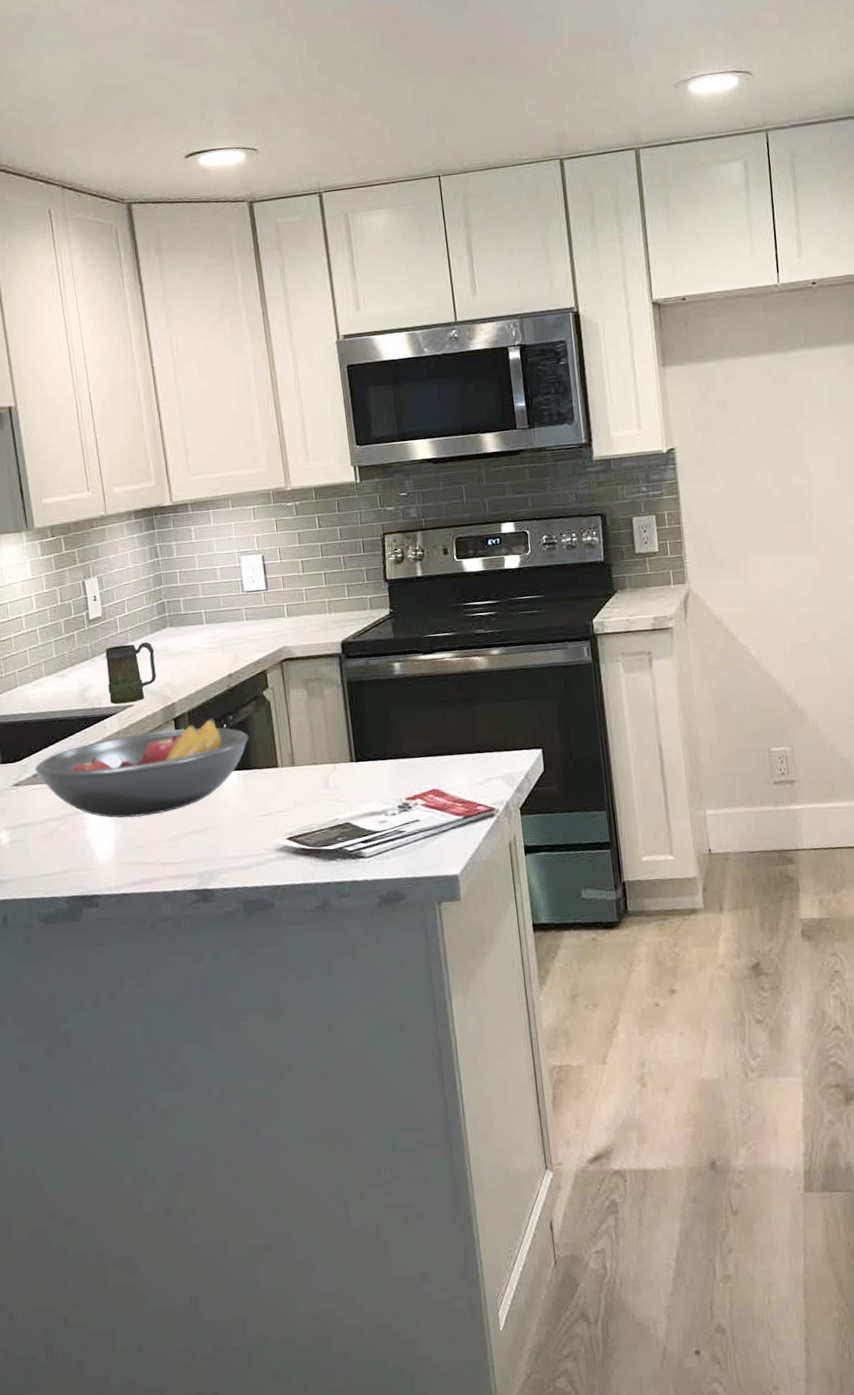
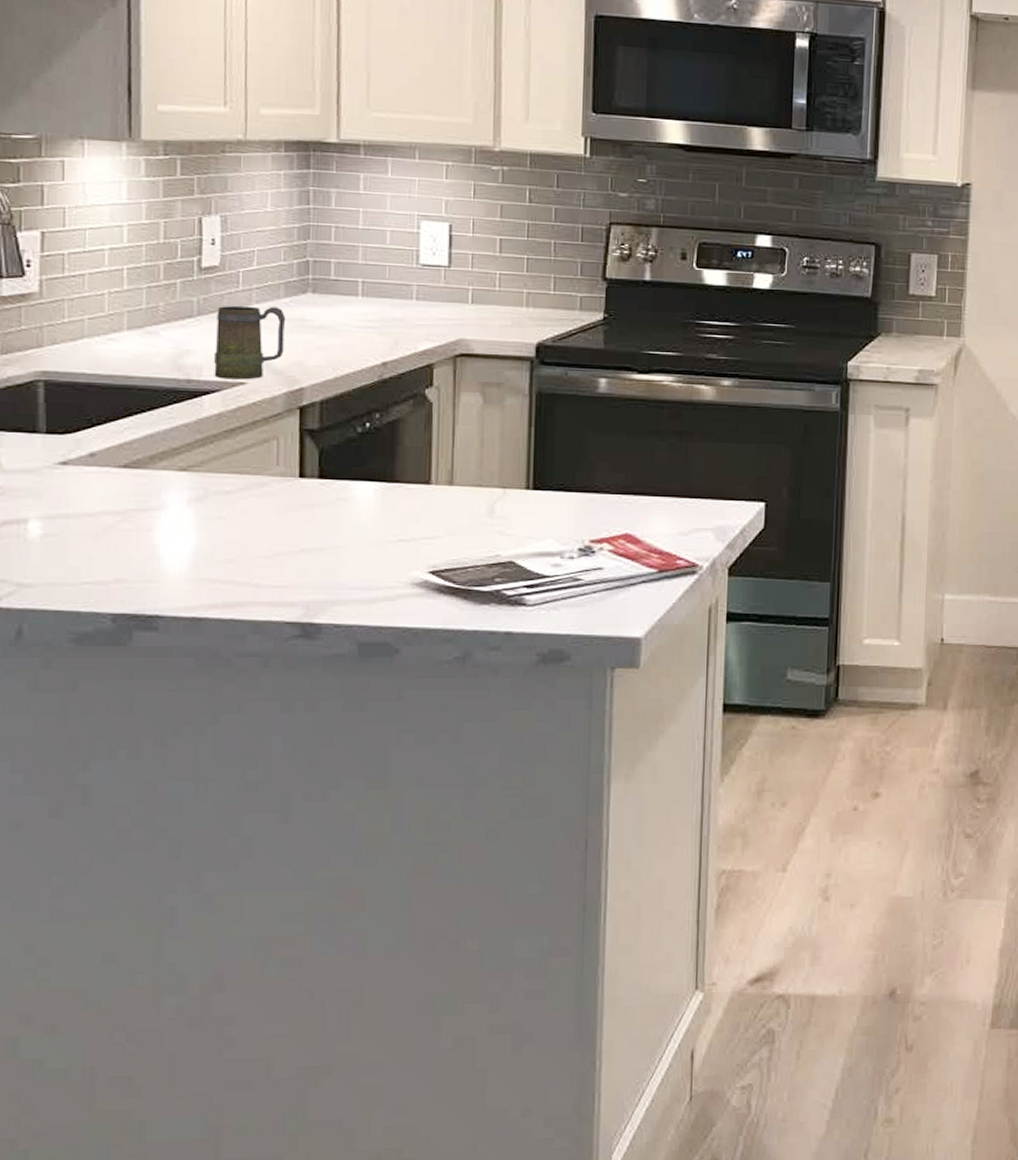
fruit bowl: present [35,718,249,818] -> none [93,413,398,525]

